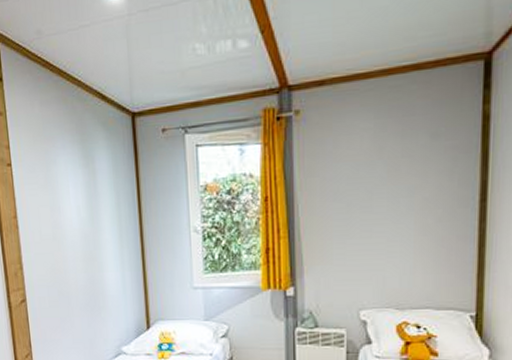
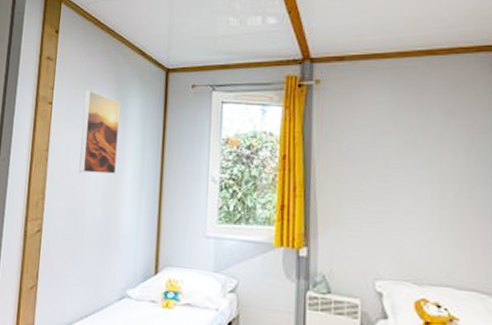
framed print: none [46,145,94,237] -> present [79,89,120,174]

